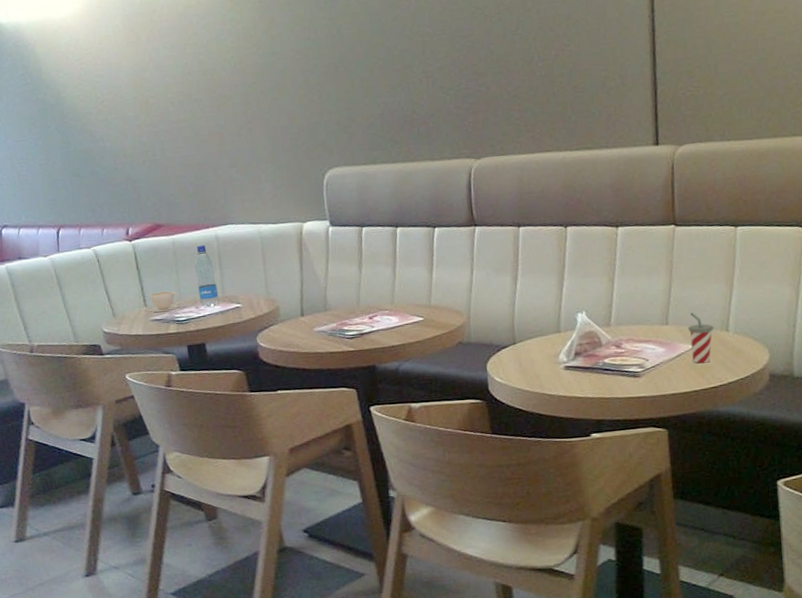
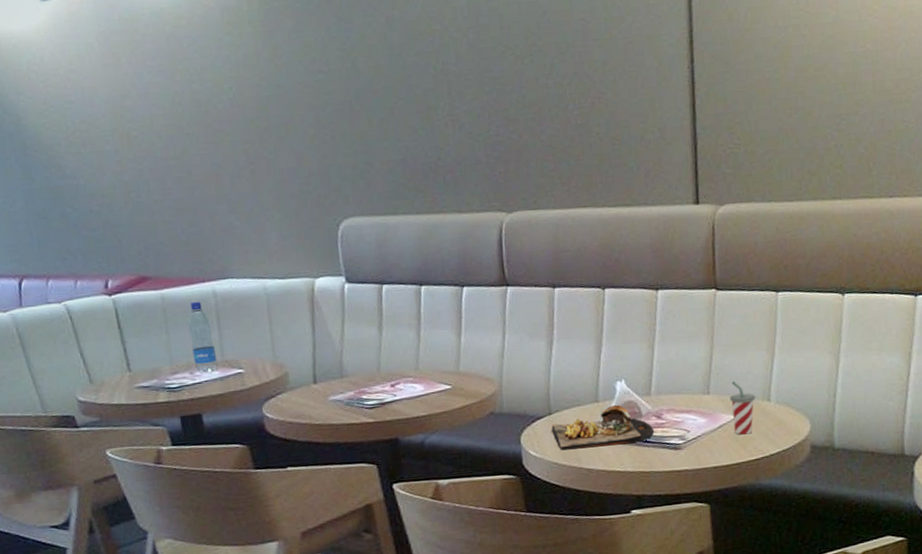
teacup: present [148,290,181,313] -> none [133,353,172,379]
food tray: none [515,335,614,376] -> present [551,404,655,449]

